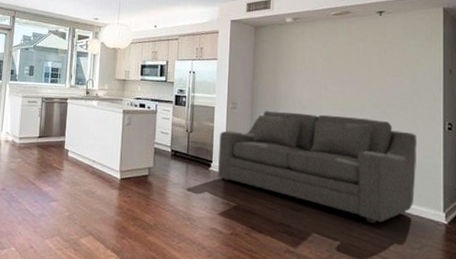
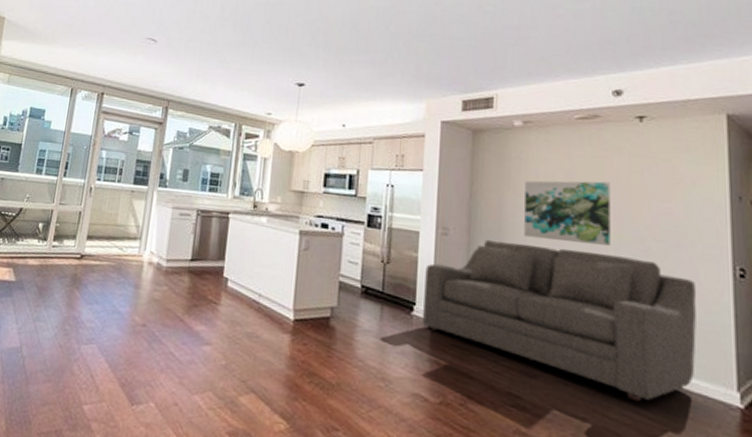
wall art: none [293,62,357,111] -> present [524,180,611,246]

